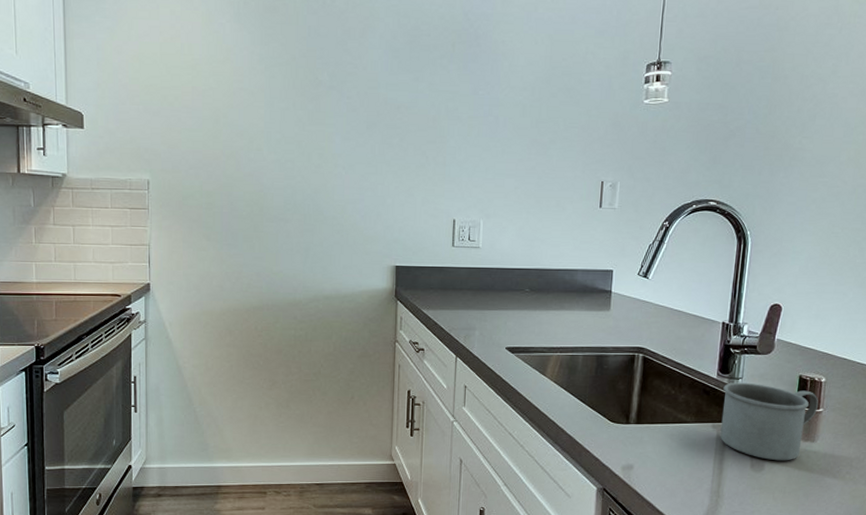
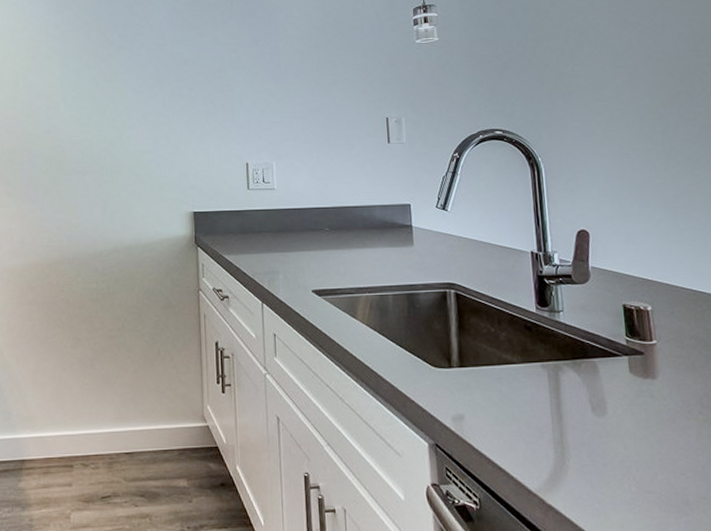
mug: present [720,382,819,461] -> none [545,315,651,403]

